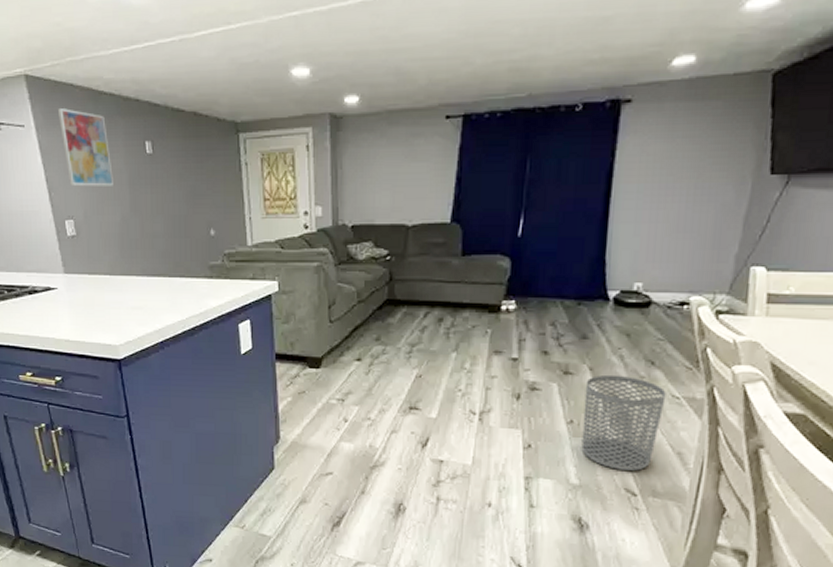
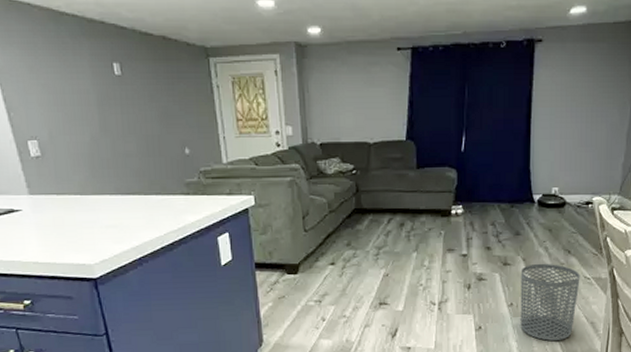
wall art: present [57,107,113,187] -> none [13,26,80,107]

